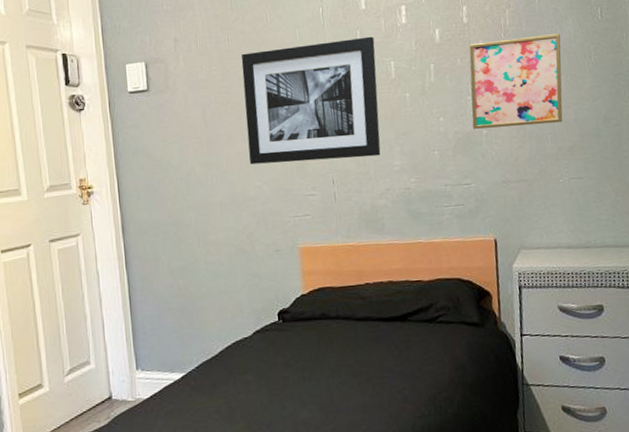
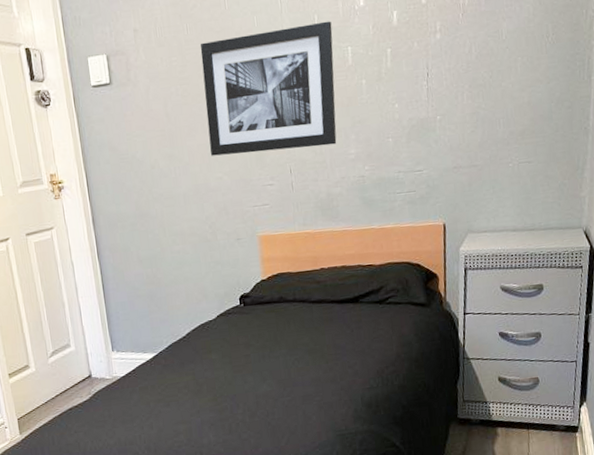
wall art: present [469,34,563,129] -> none [426,12,520,115]

